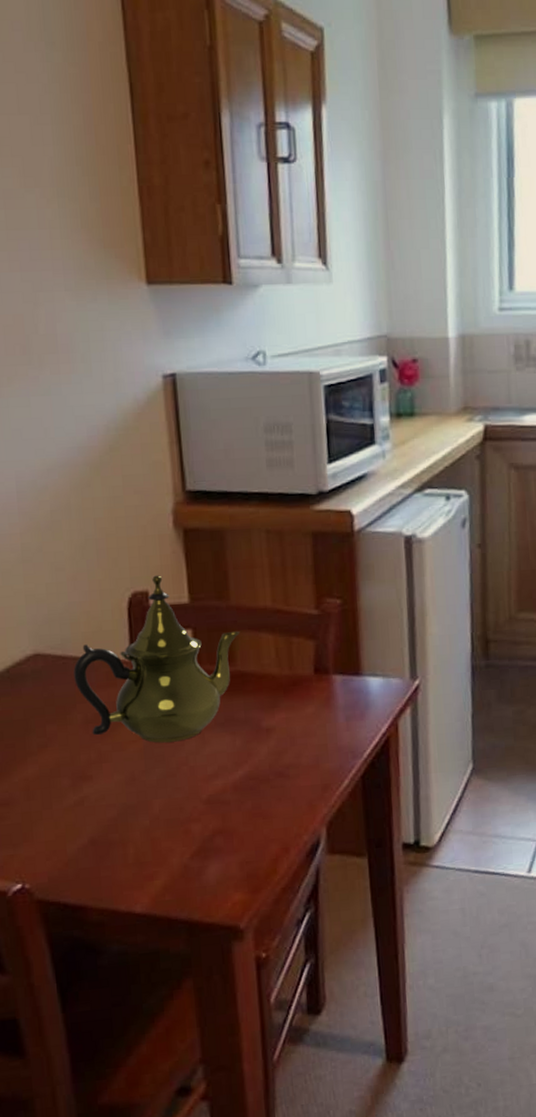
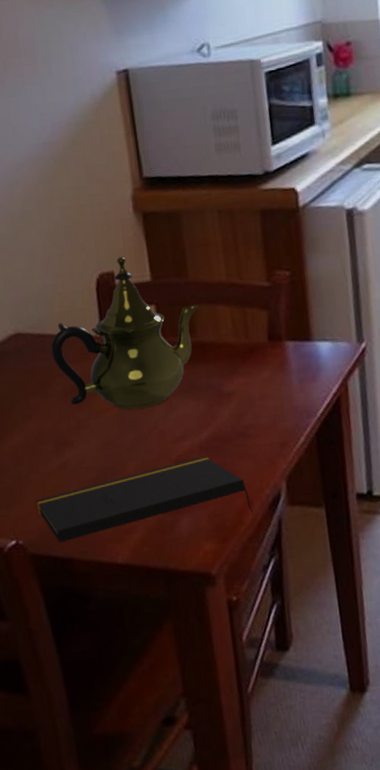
notepad: none [47,797,289,888] -> present [36,456,253,543]

